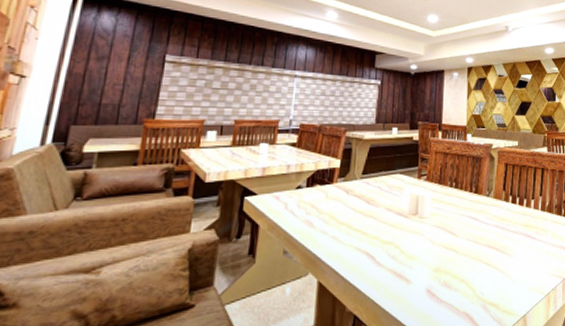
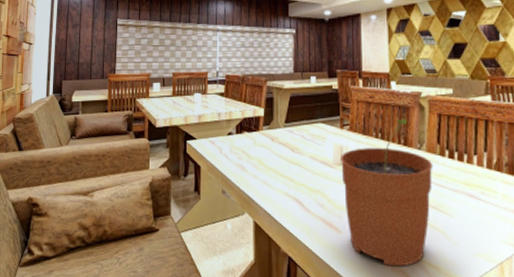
plant pot: none [416,168,499,311] -> present [341,118,434,267]

